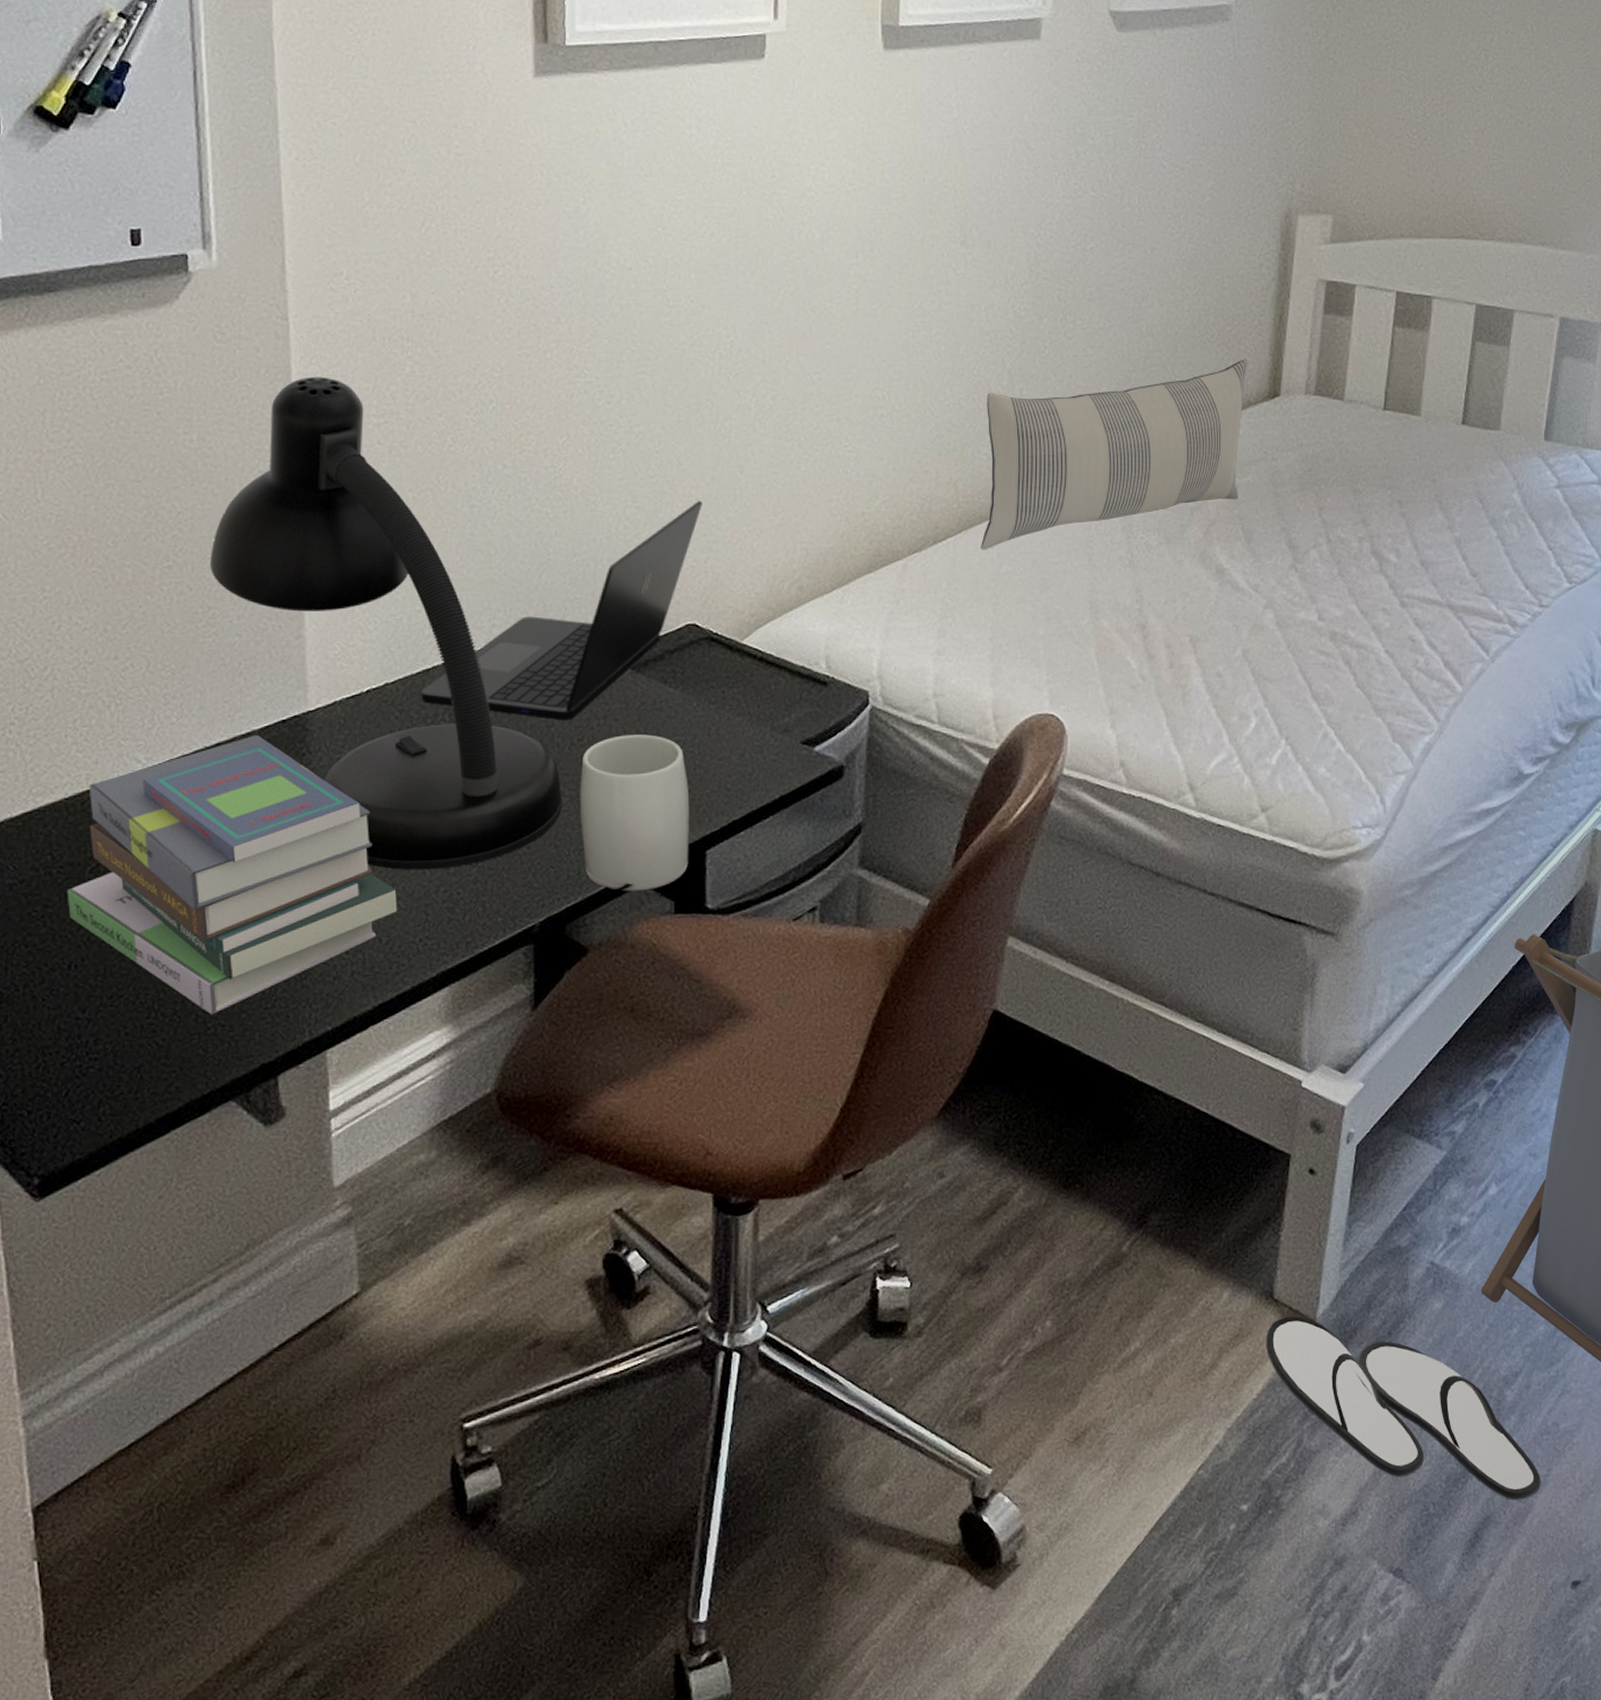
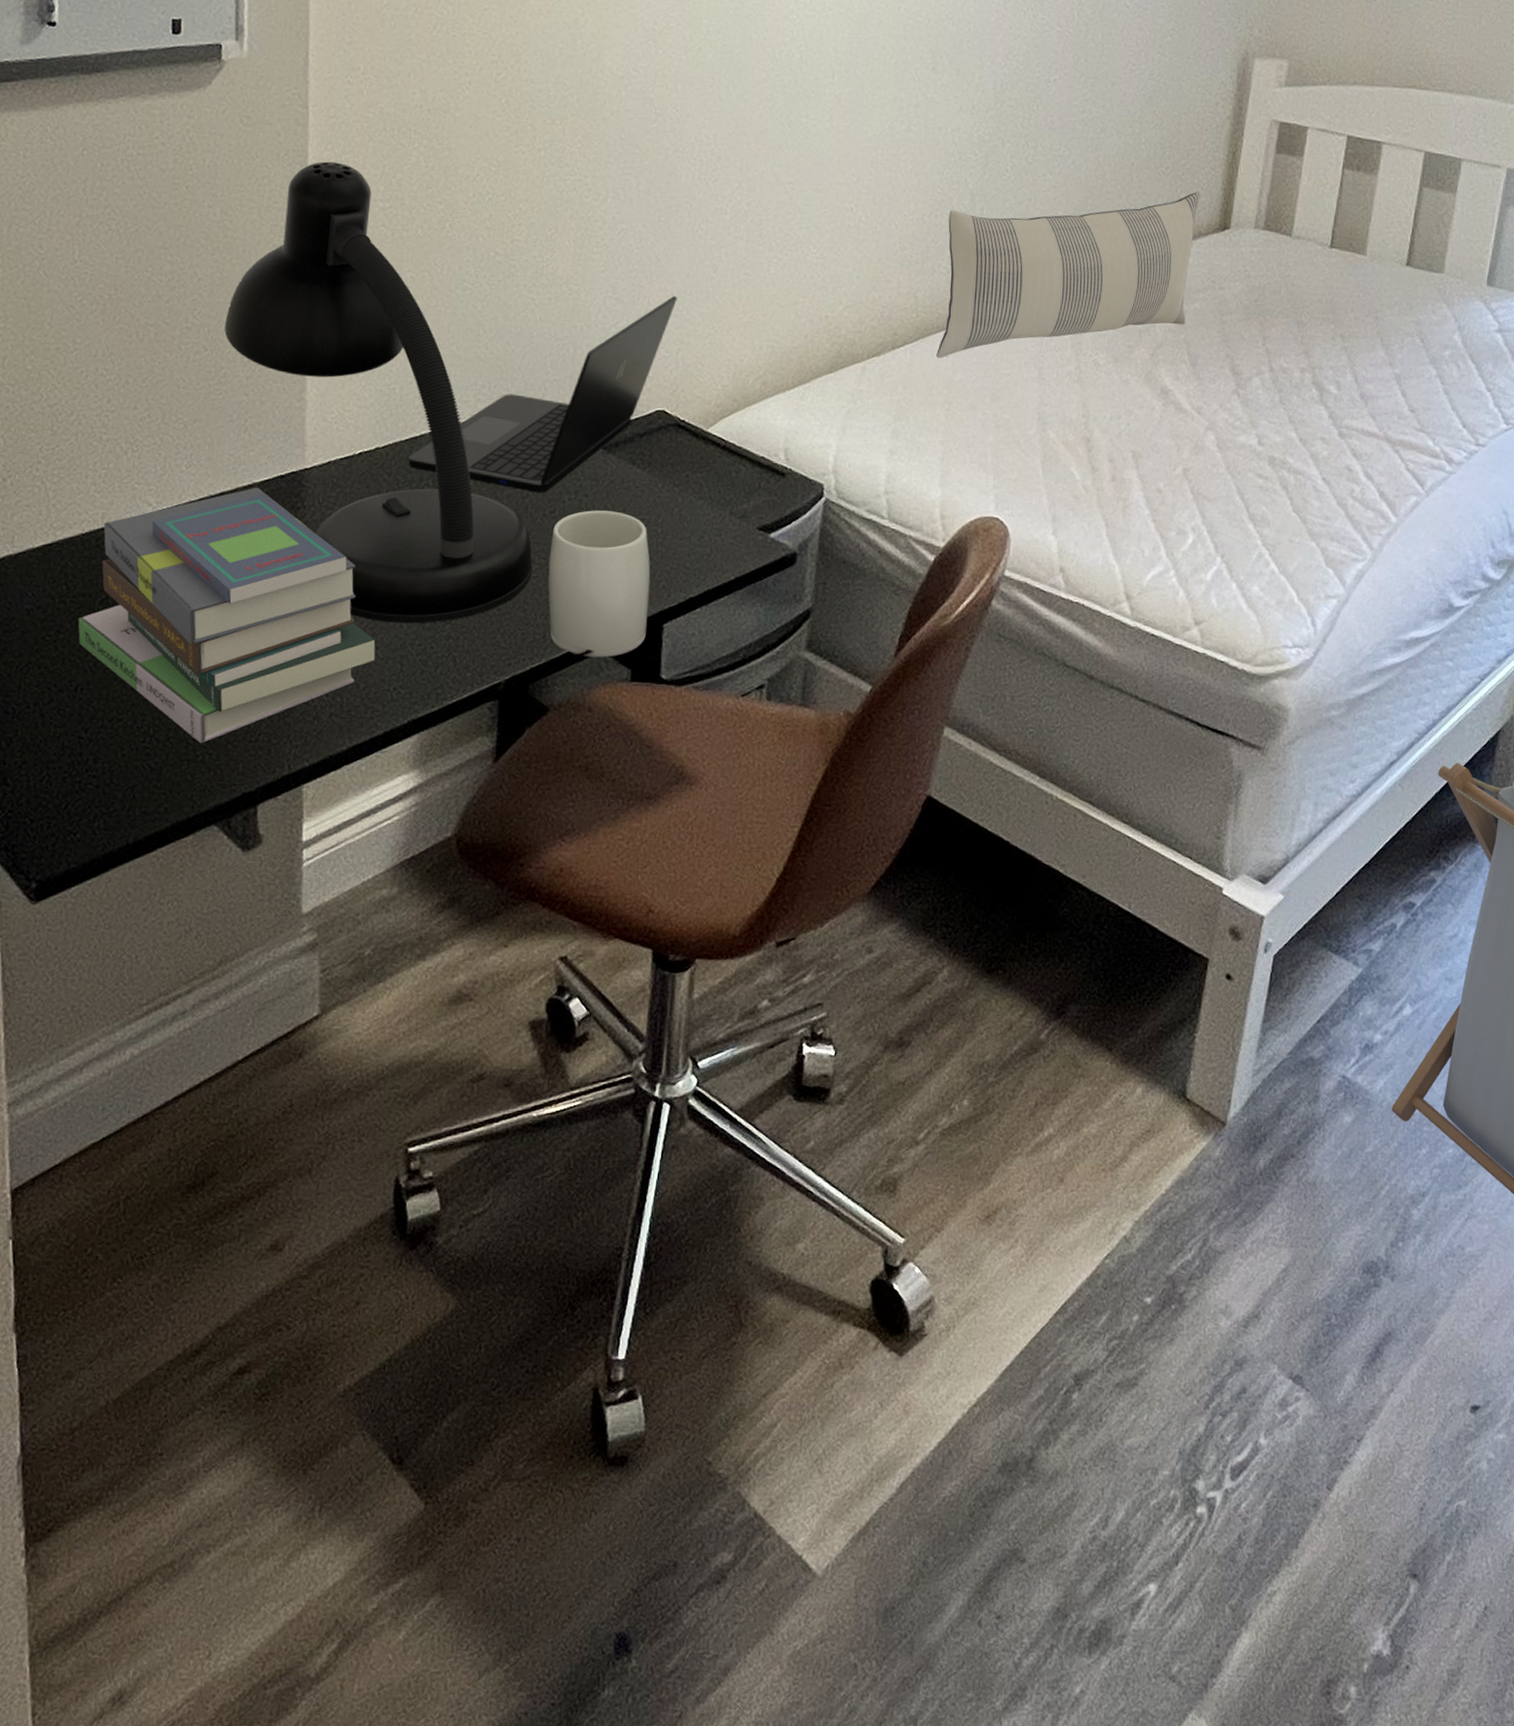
slippers: present [1266,1316,1541,1501] -> none [1177,1117,1444,1319]

